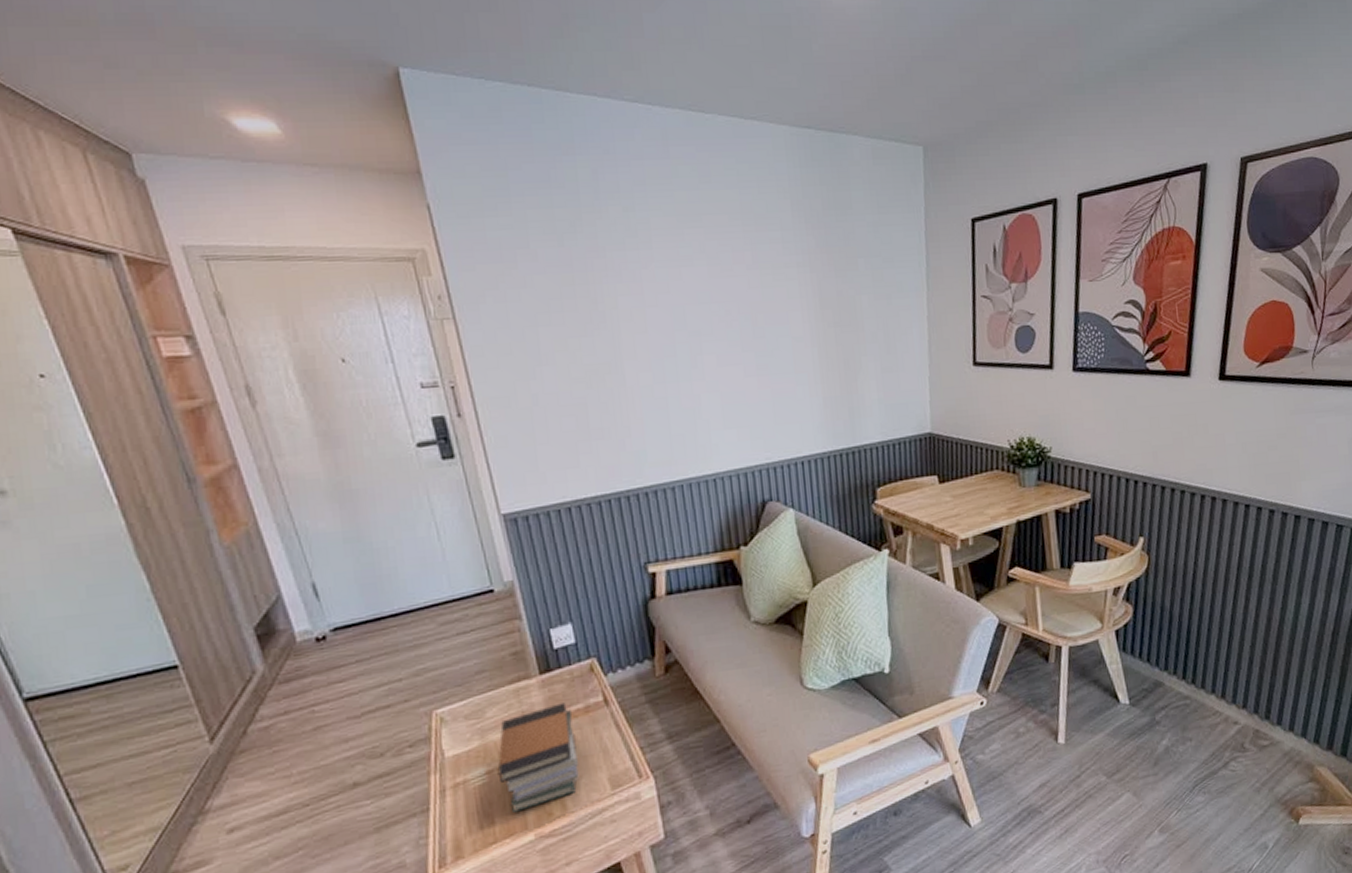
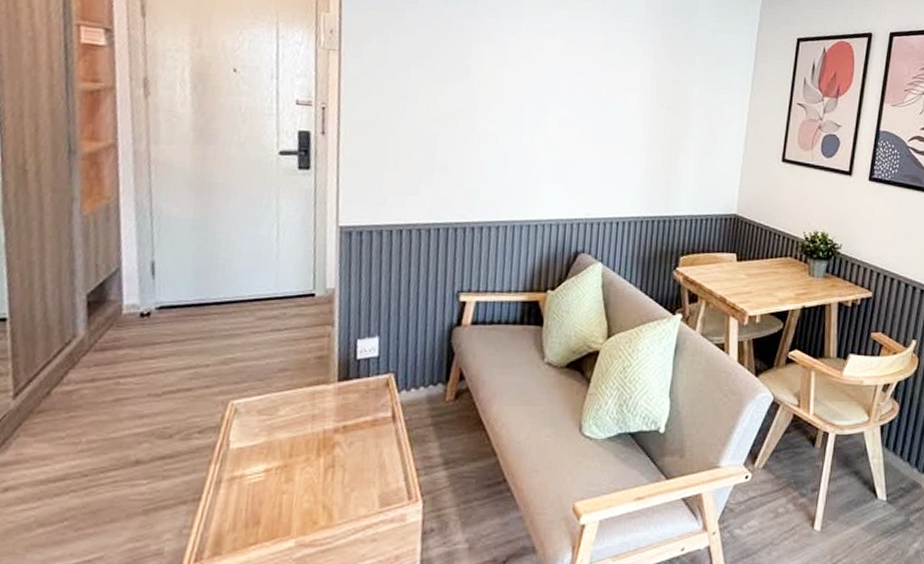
book stack: present [497,702,579,812] -> none [275,412,360,515]

